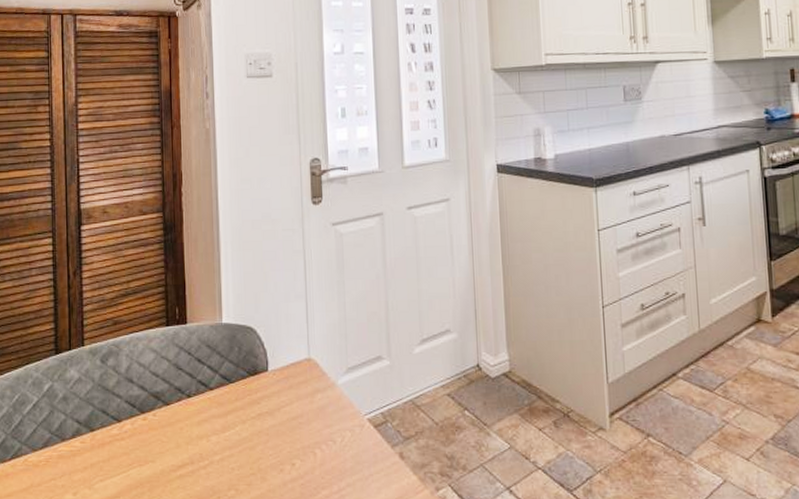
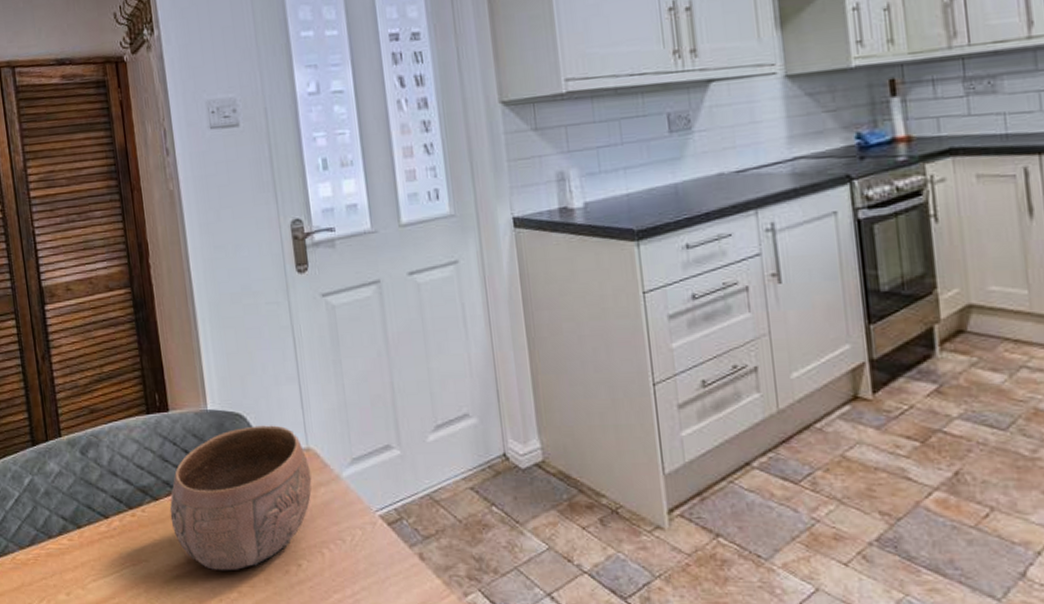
bowl: none [179,337,311,471] -> present [169,425,312,571]

